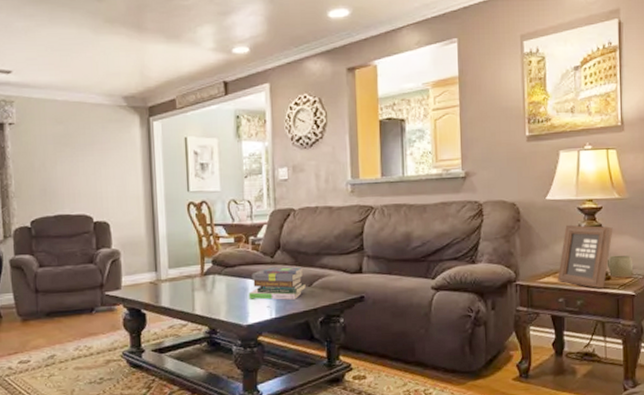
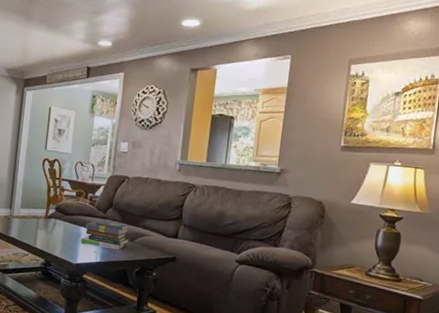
picture frame: present [558,224,613,289] -> none [351,227,411,289]
mug: present [607,255,634,278] -> none [399,261,426,283]

